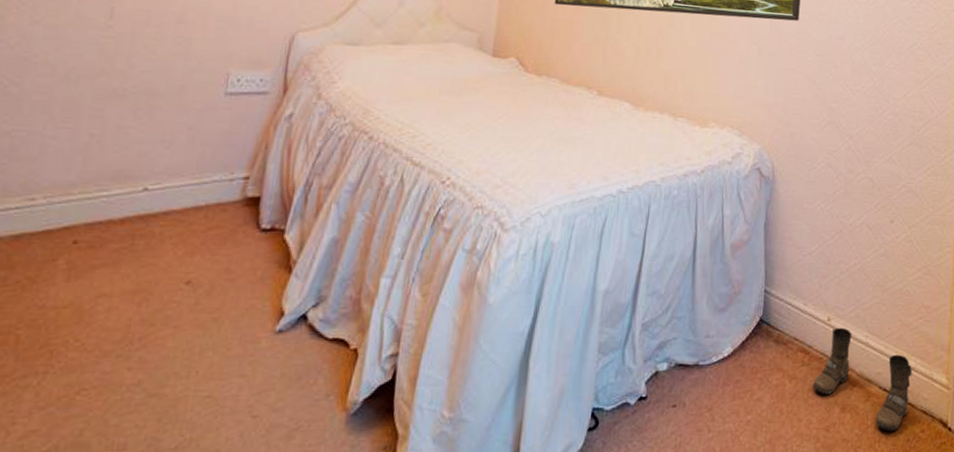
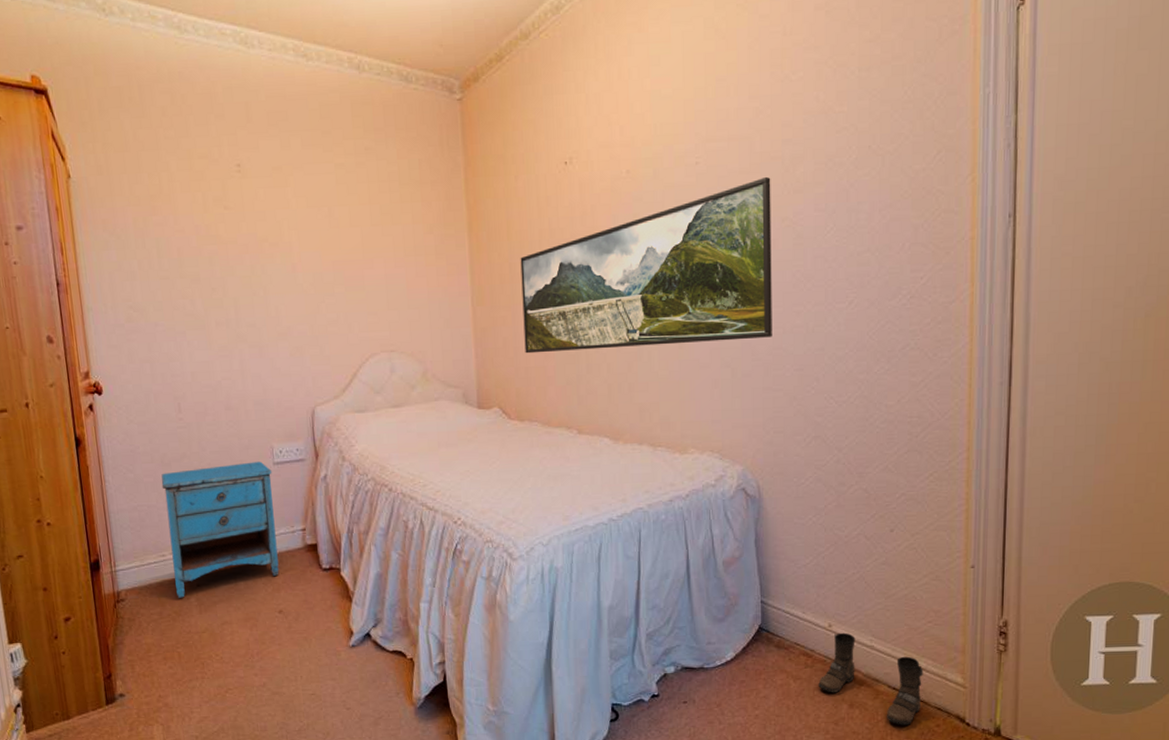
nightstand: none [38,89,221,259] -> present [161,461,279,598]

